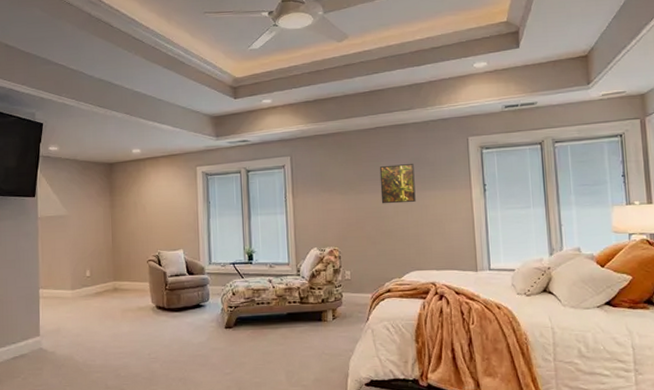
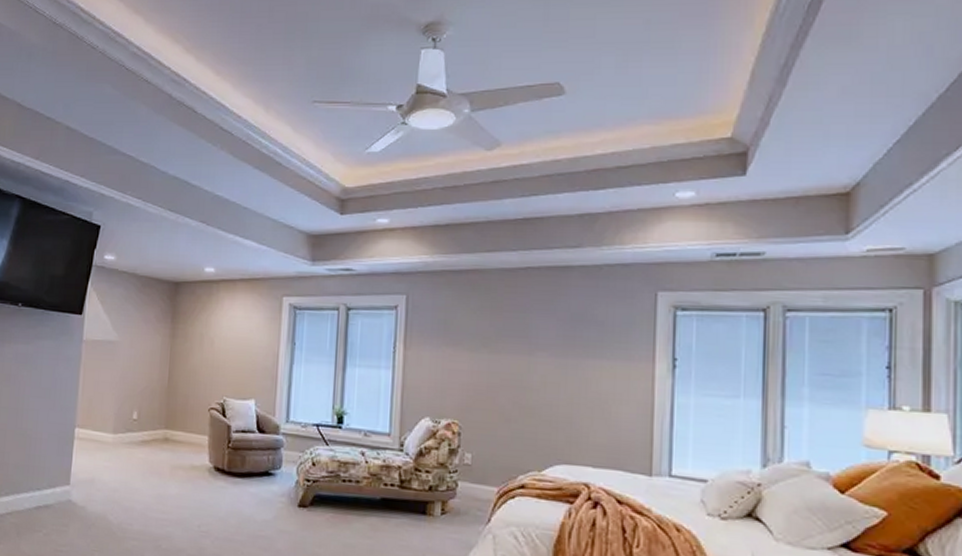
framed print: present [379,164,416,204] -> none [524,319,575,373]

